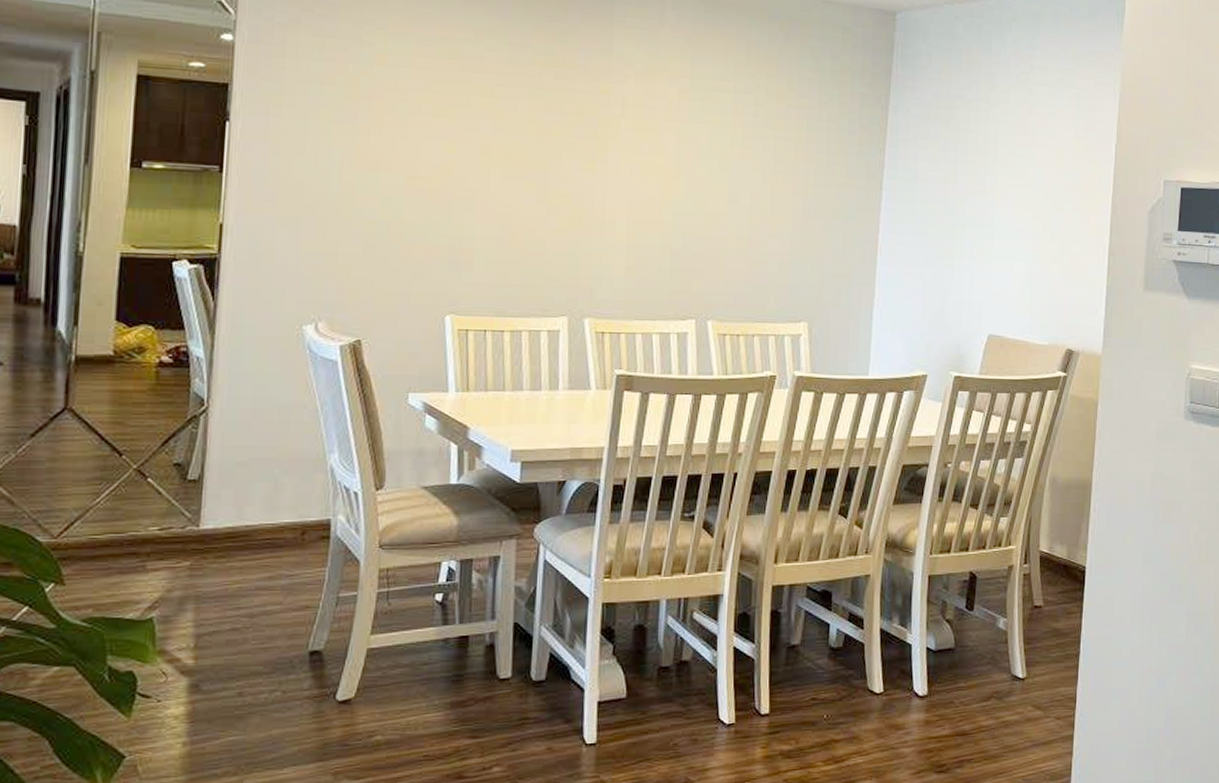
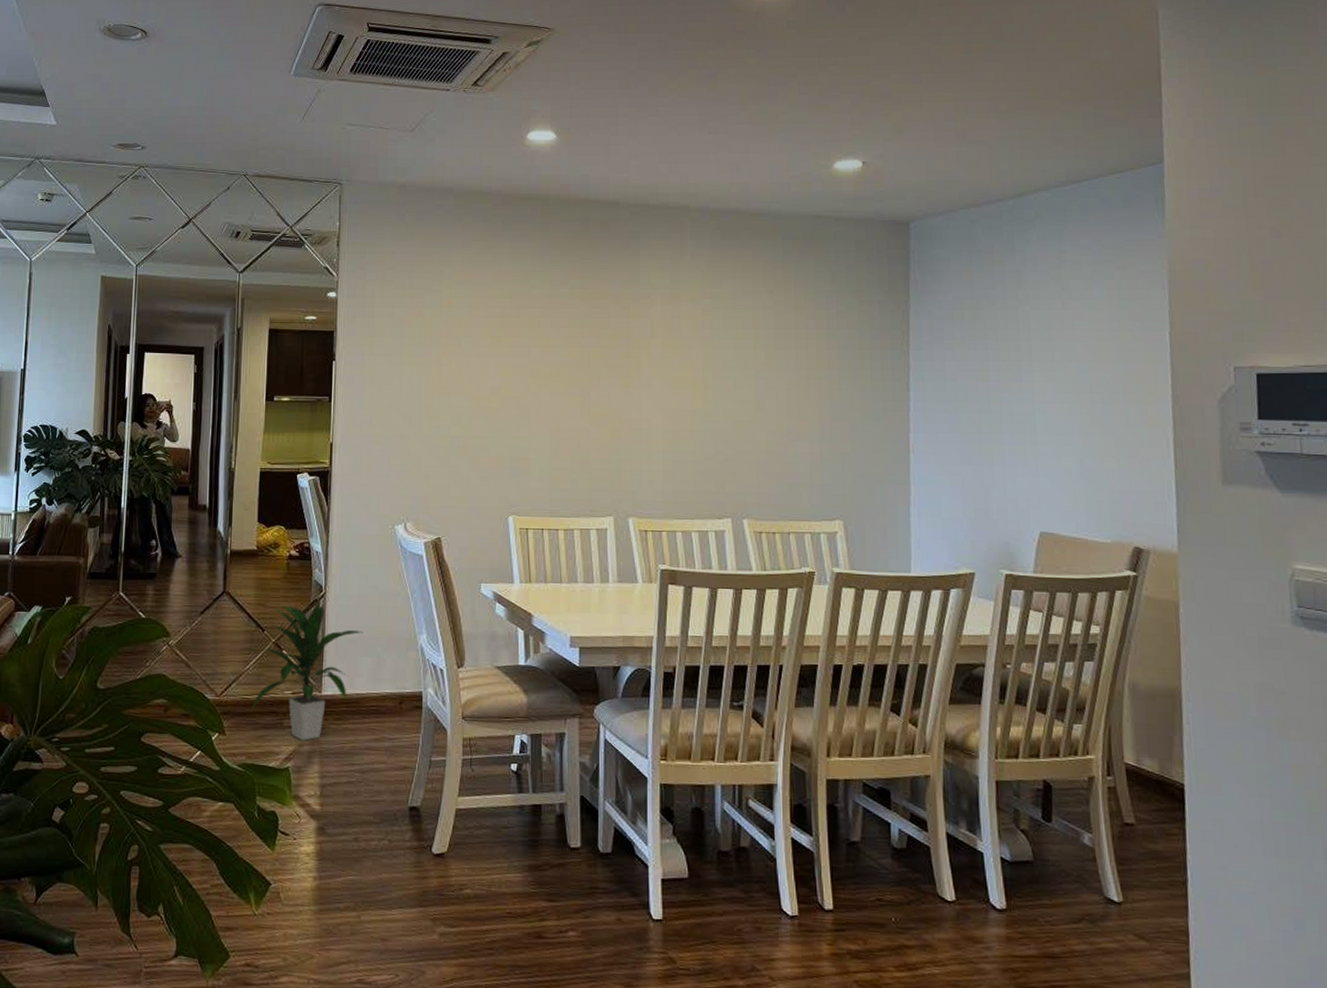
indoor plant: none [100,417,258,585] -> present [250,601,364,741]

